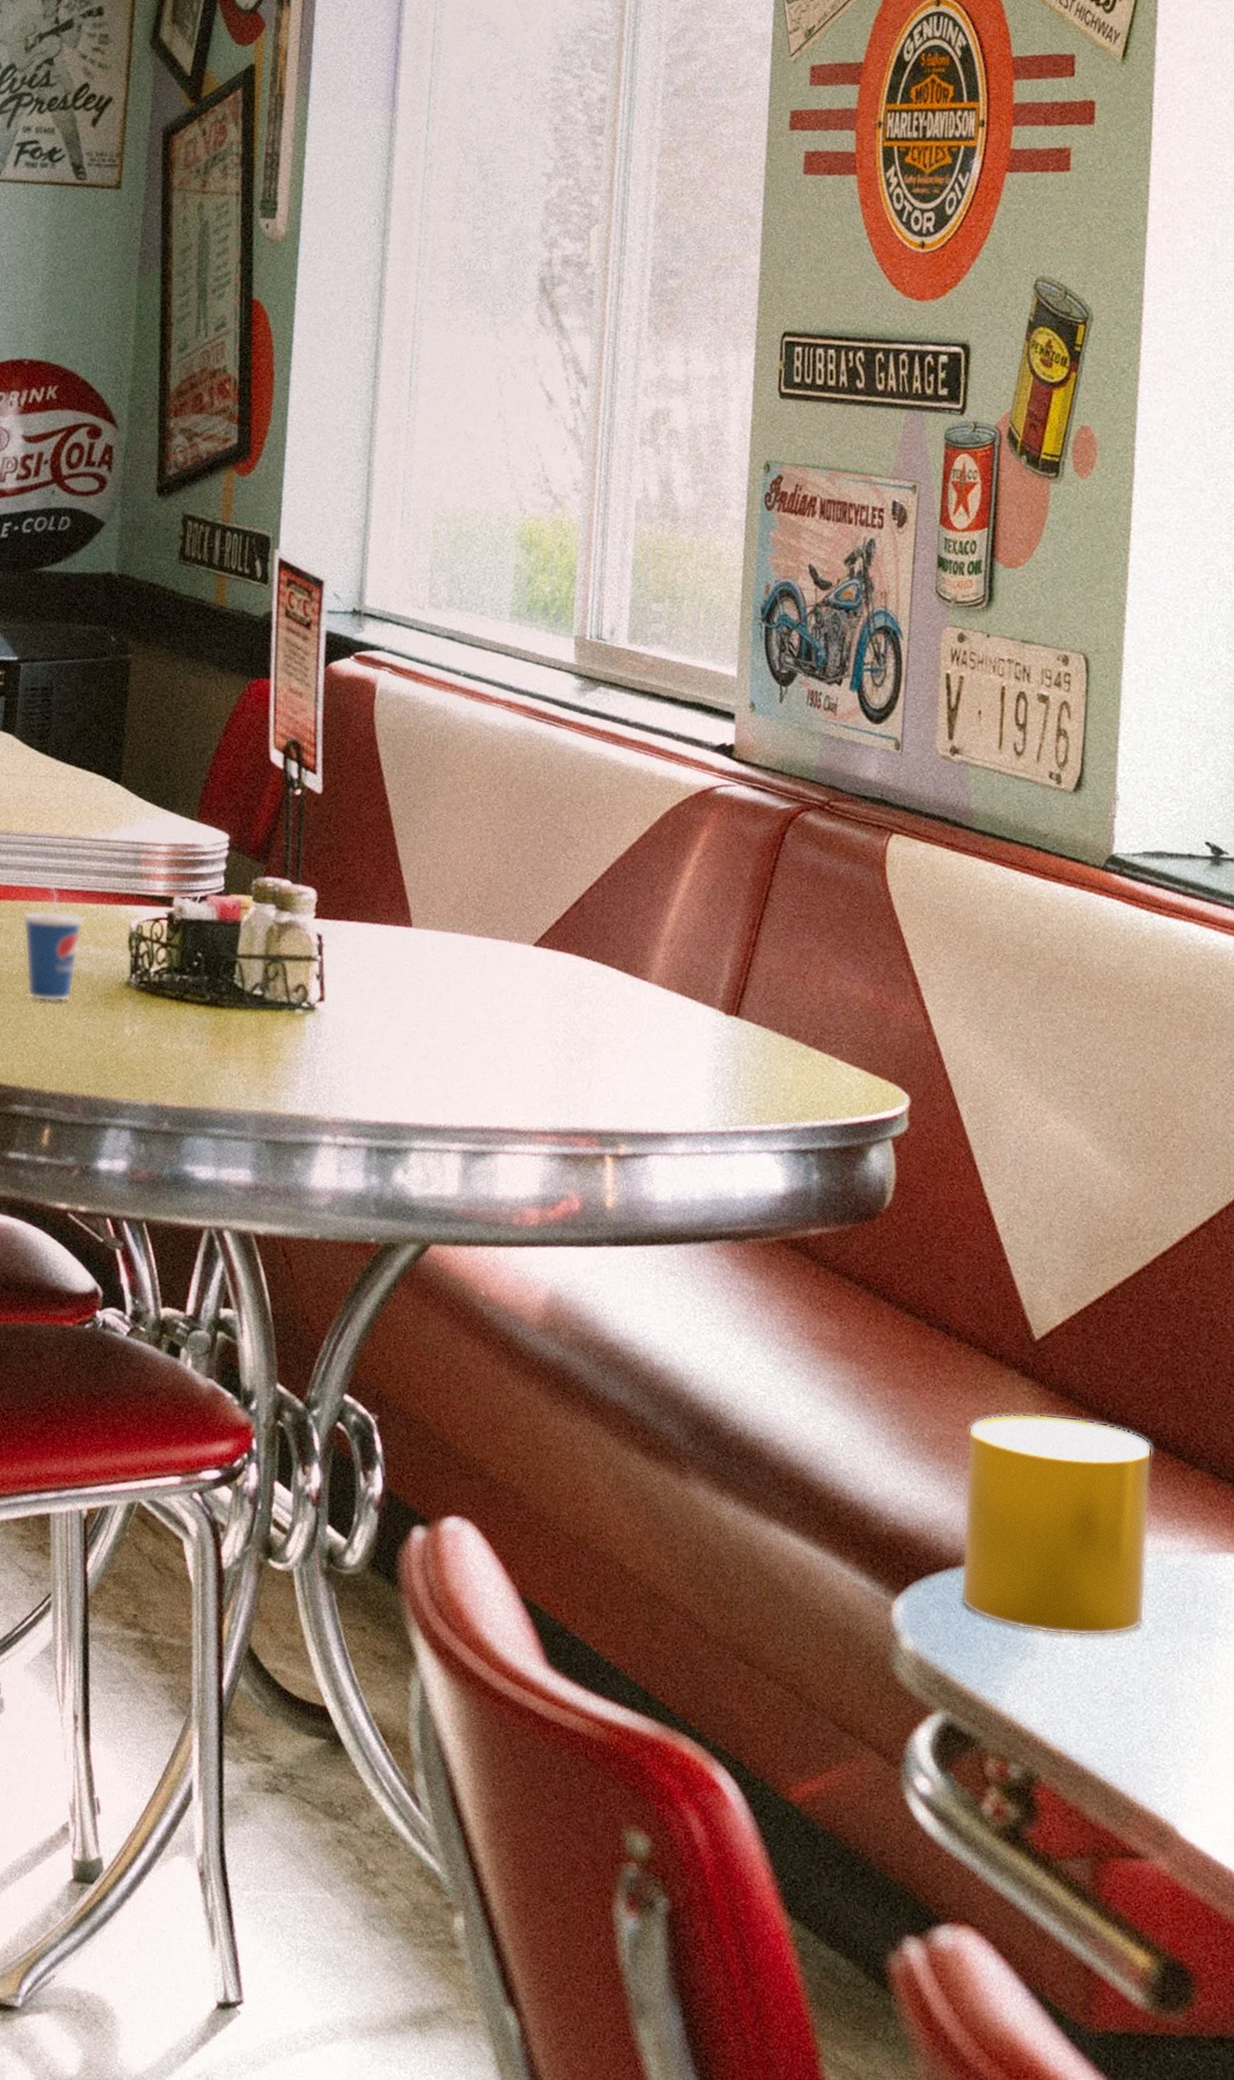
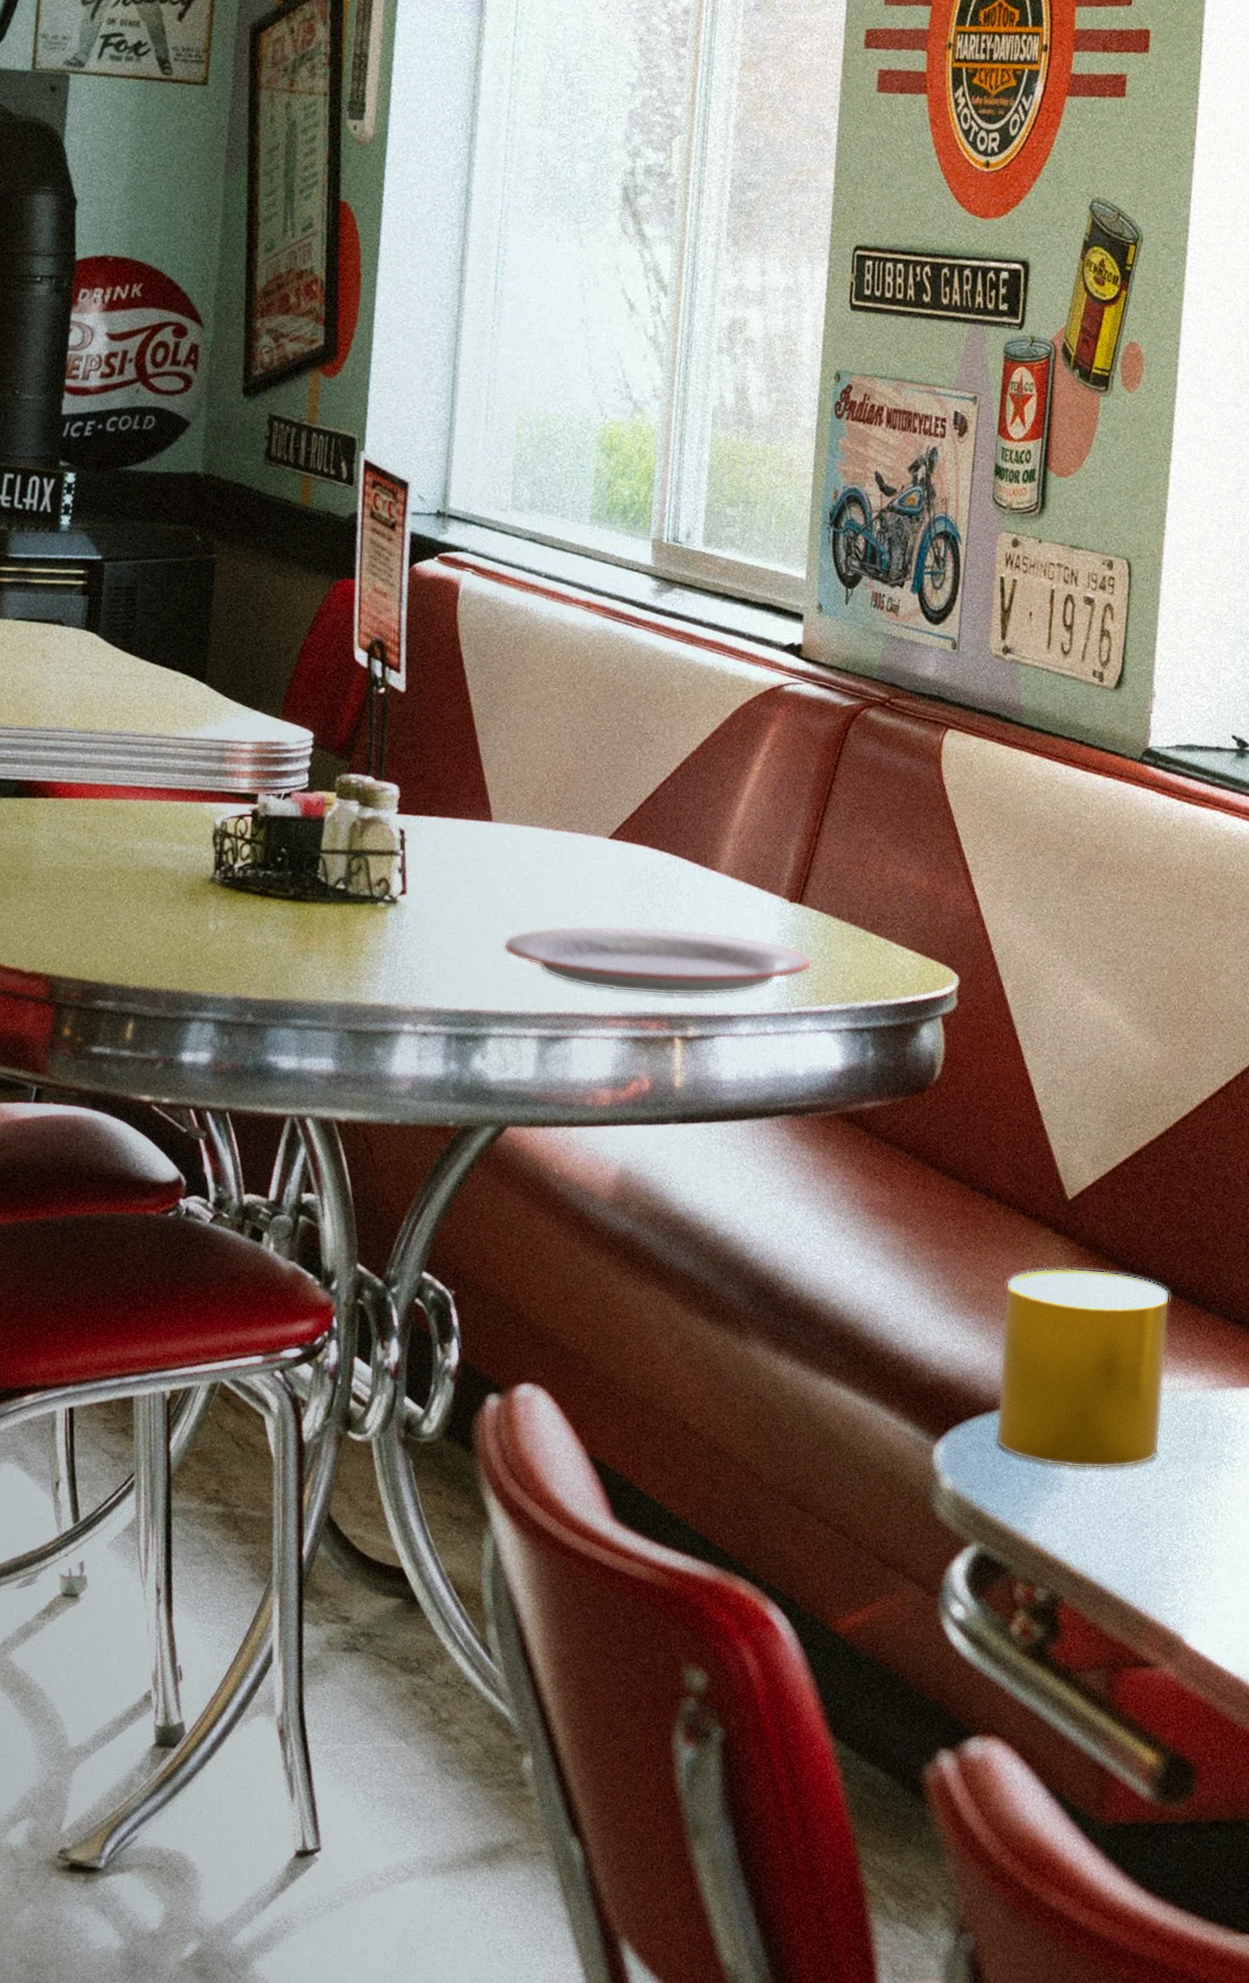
cup: present [21,872,85,1002] -> none [105,770,169,898]
plate: none [425,1036,750,1112] -> present [503,926,812,996]

